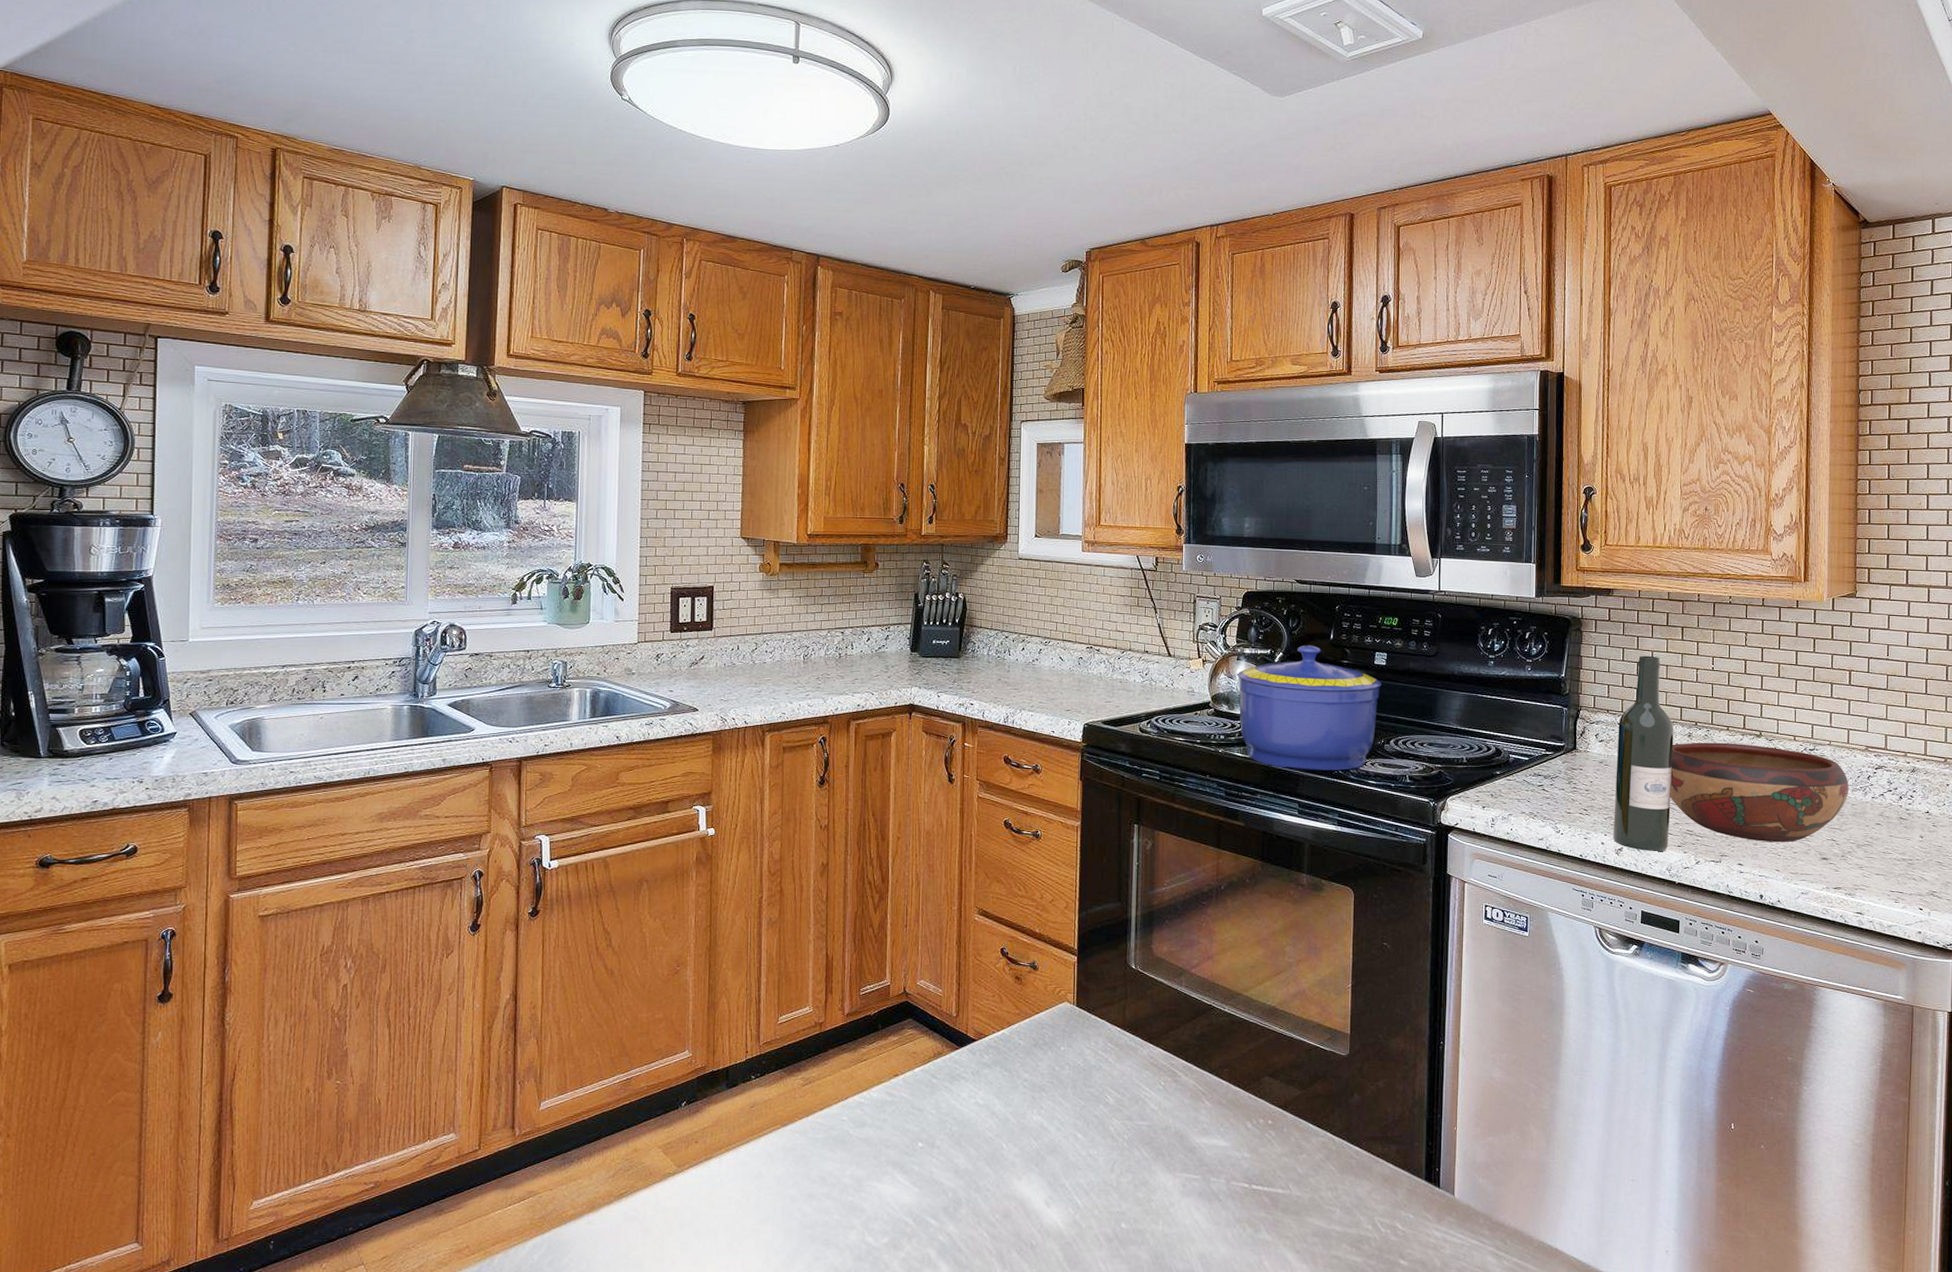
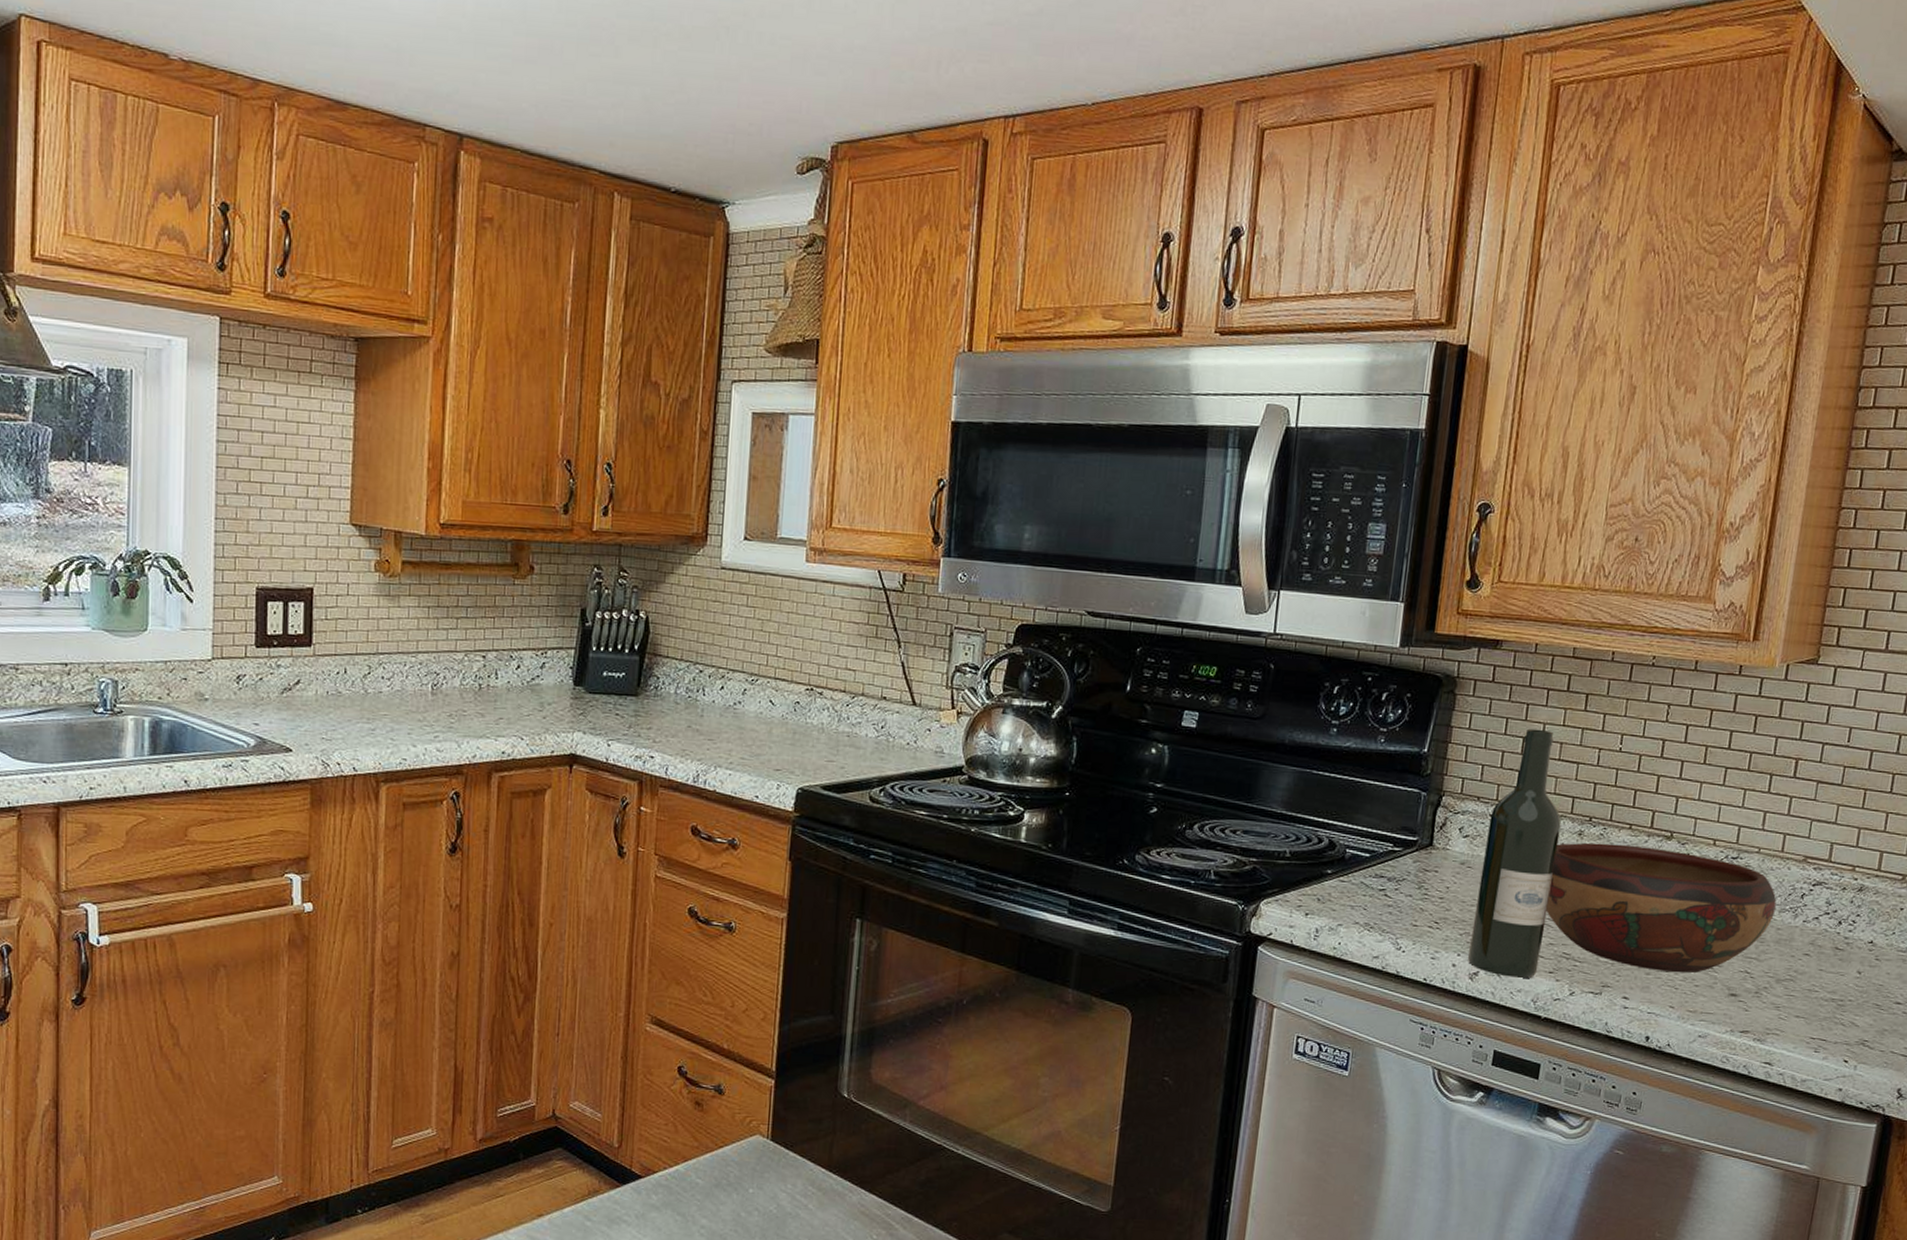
cooking pot: present [1237,645,1382,773] -> none [1000,697,1189,863]

